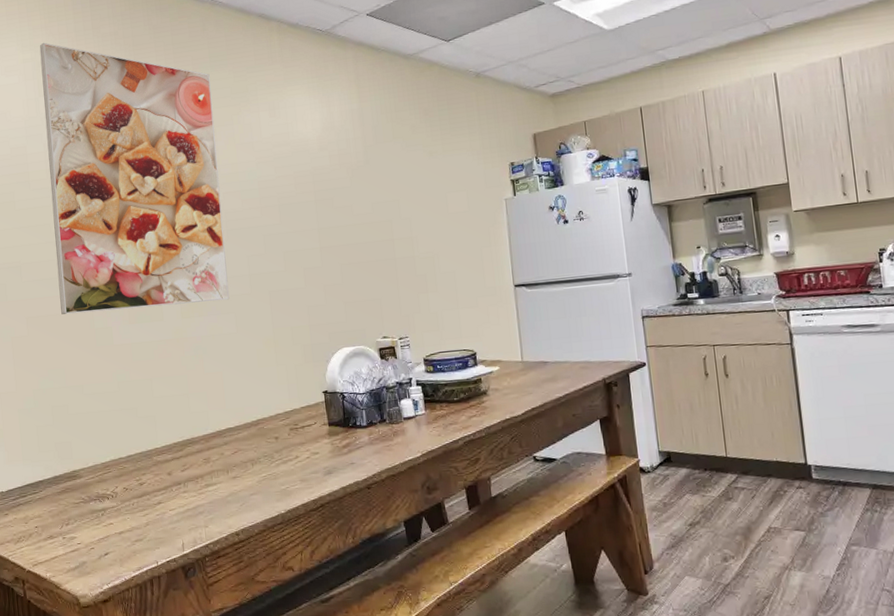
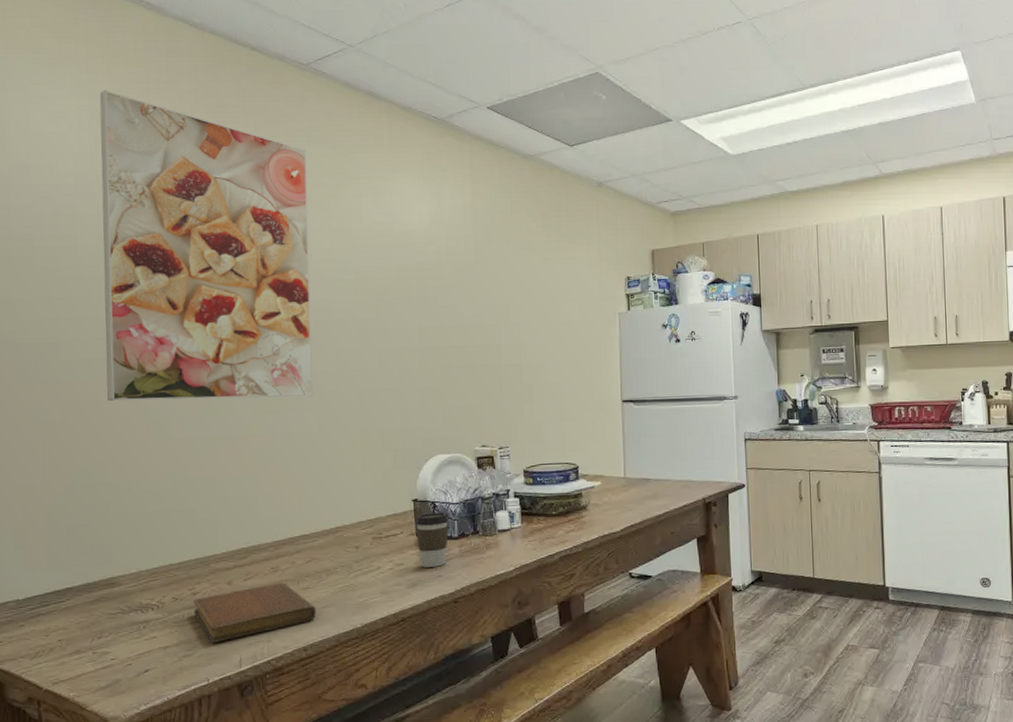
notebook: none [141,472,245,528] -> present [194,582,317,643]
coffee cup: none [327,402,358,456] -> present [416,512,449,568]

